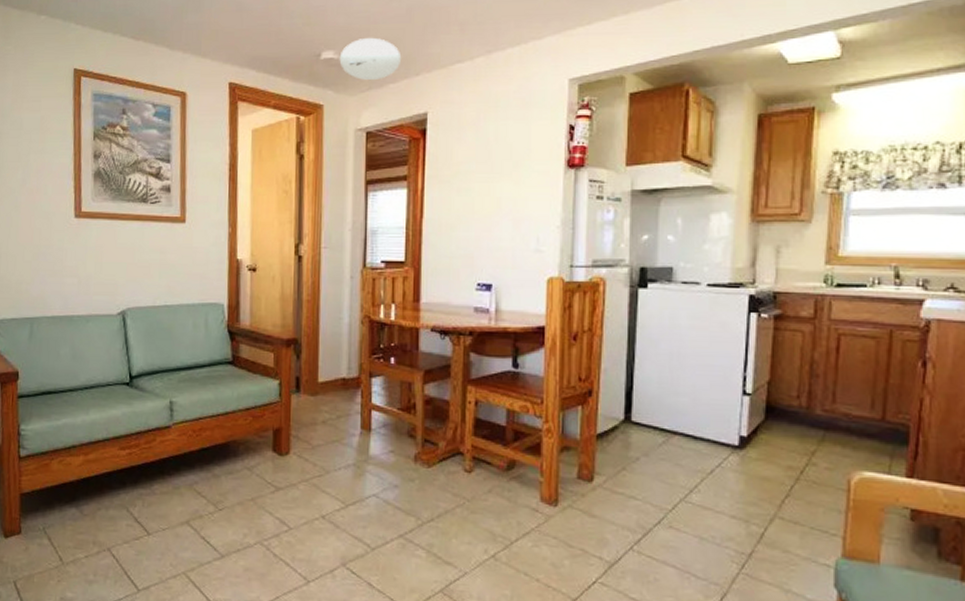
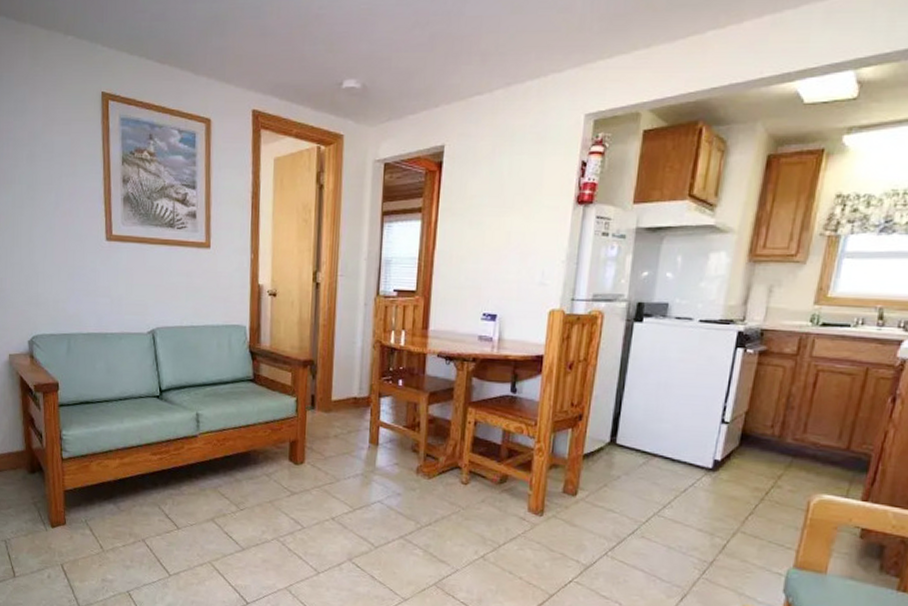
ceiling light: present [339,37,402,81] -> none [360,66,422,112]

